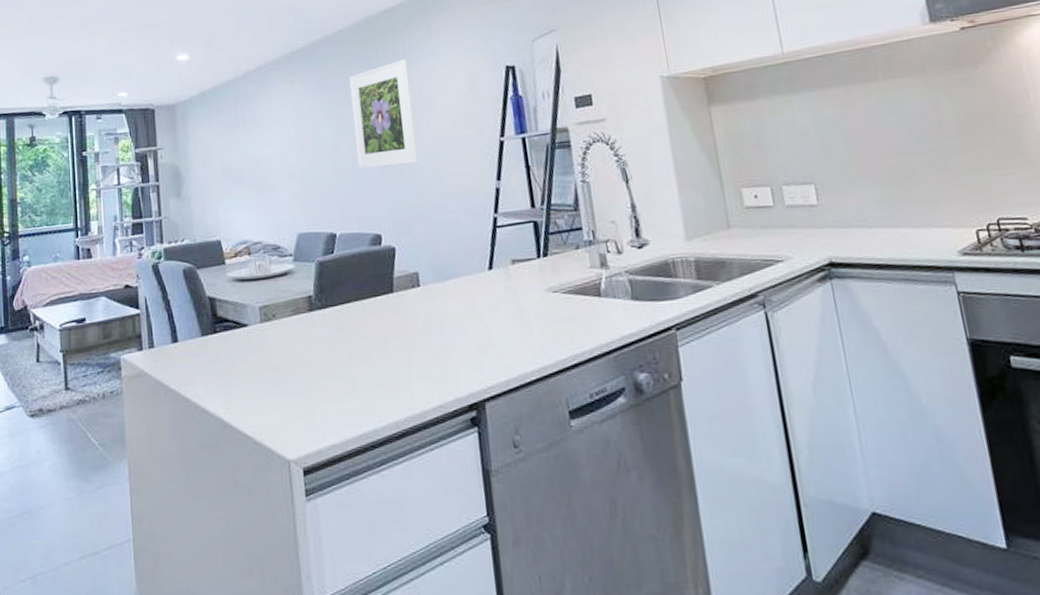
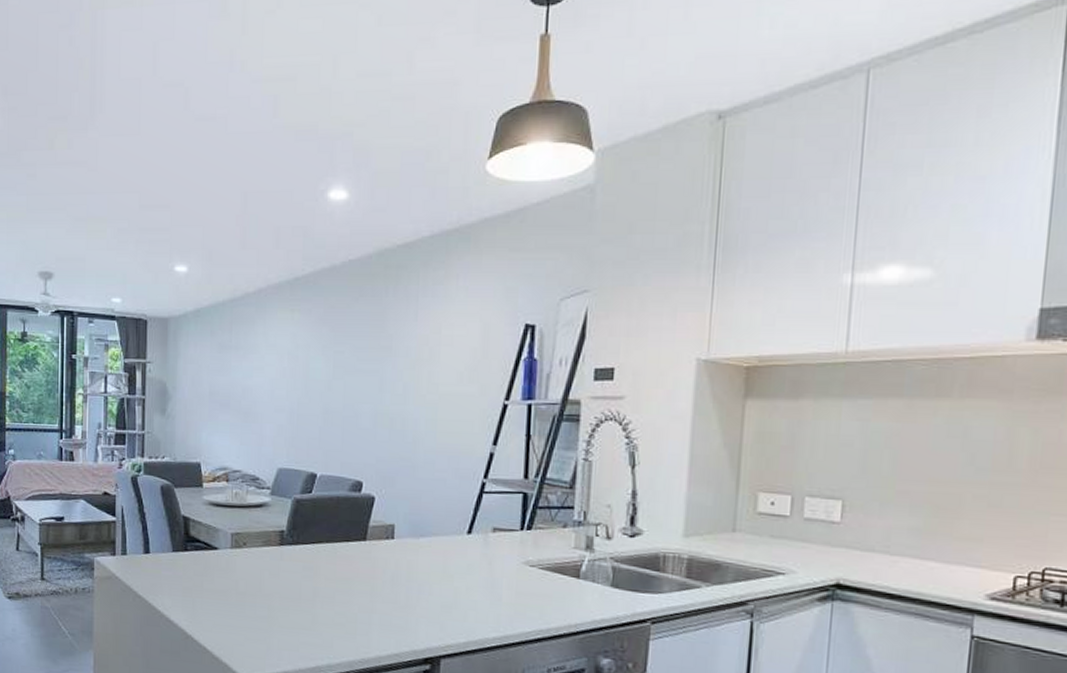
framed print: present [348,59,418,169] -> none [348,302,419,415]

